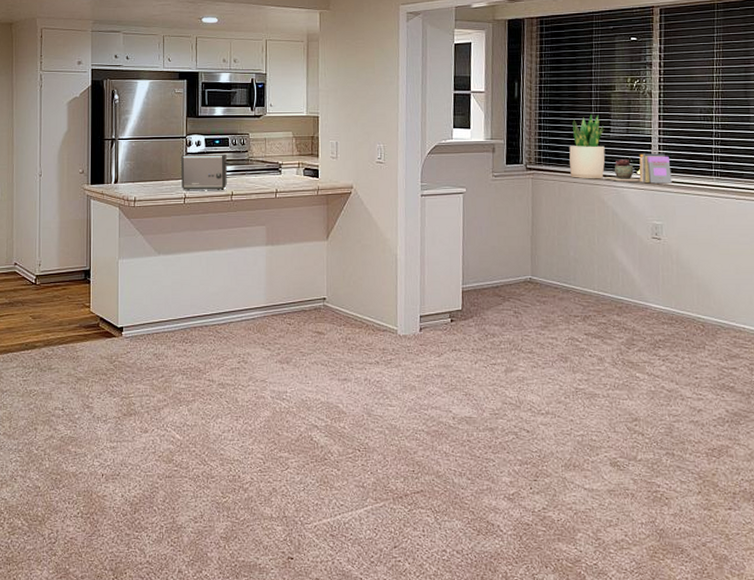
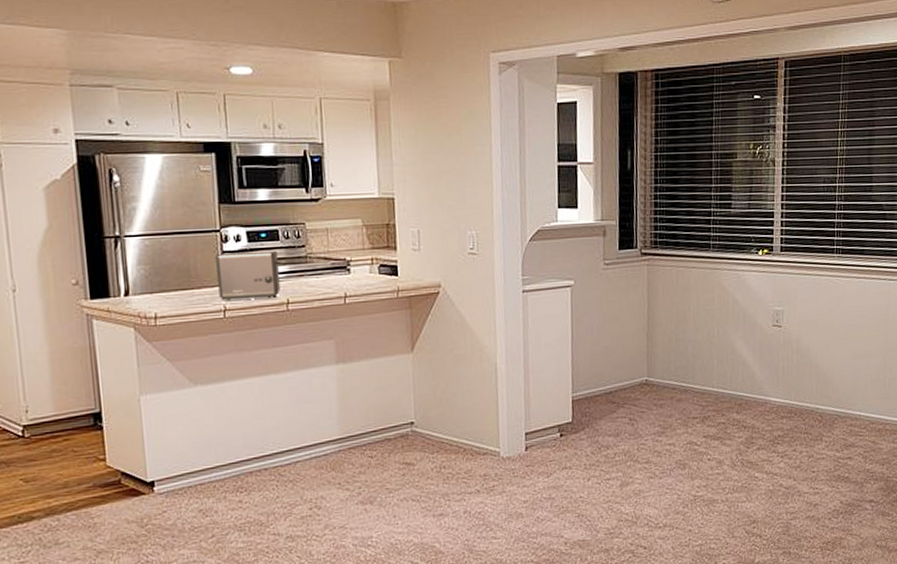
planter: present [569,115,605,179] -> none [687,188,726,263]
succulent plant: present [604,158,641,182] -> none [725,238,762,265]
books: present [639,153,672,184] -> none [760,230,794,265]

